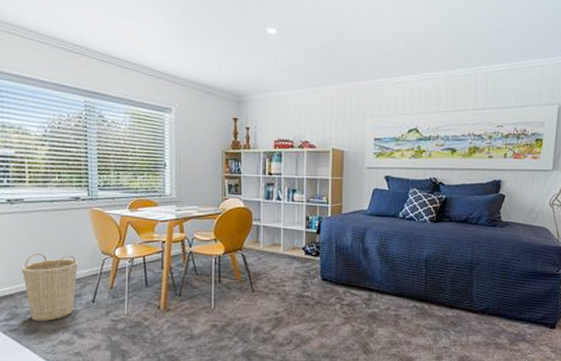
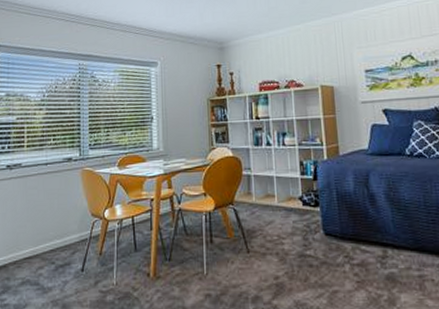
basket: present [21,252,78,321] -> none [15,218,68,294]

